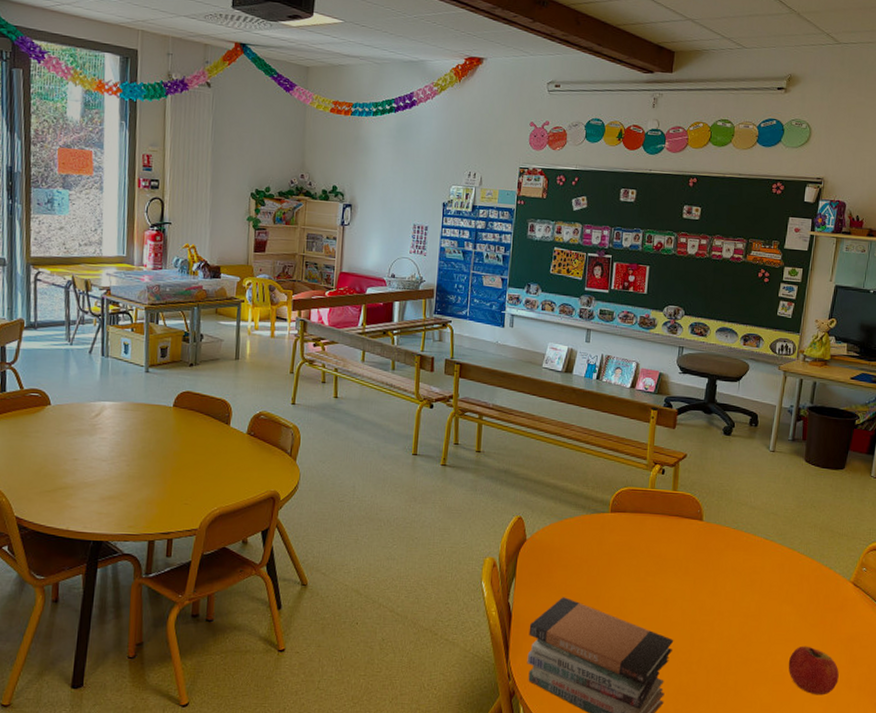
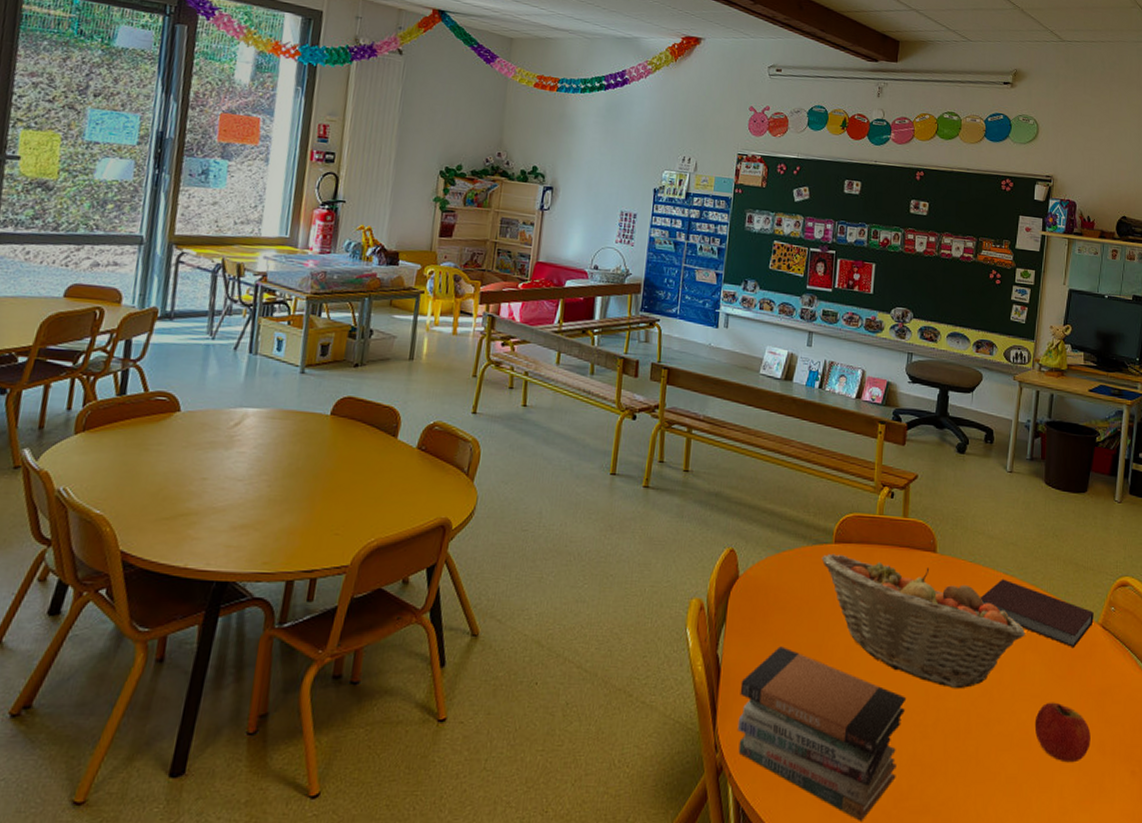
fruit basket: none [599,521,782,634] -> present [821,553,1025,689]
notebook: none [741,543,846,601] -> present [980,578,1094,647]

